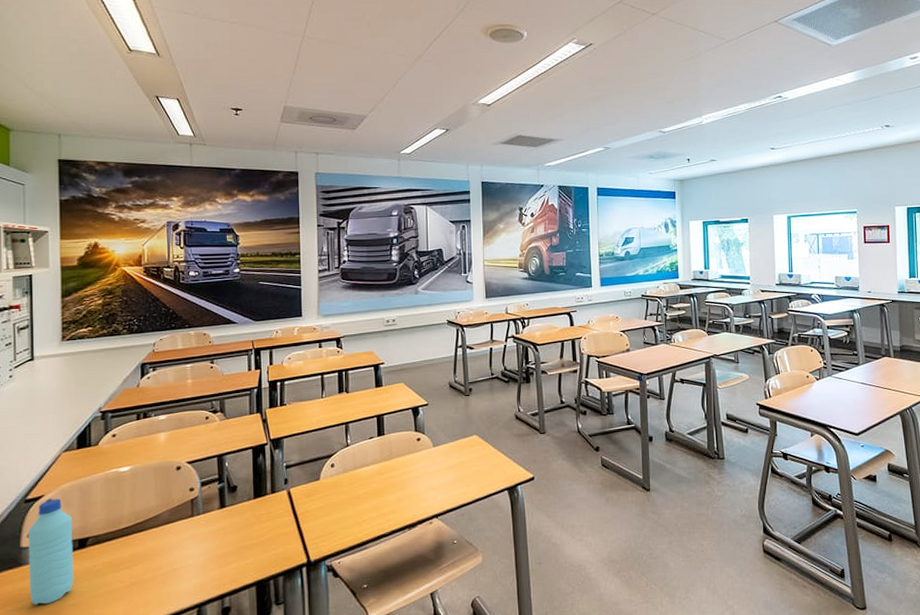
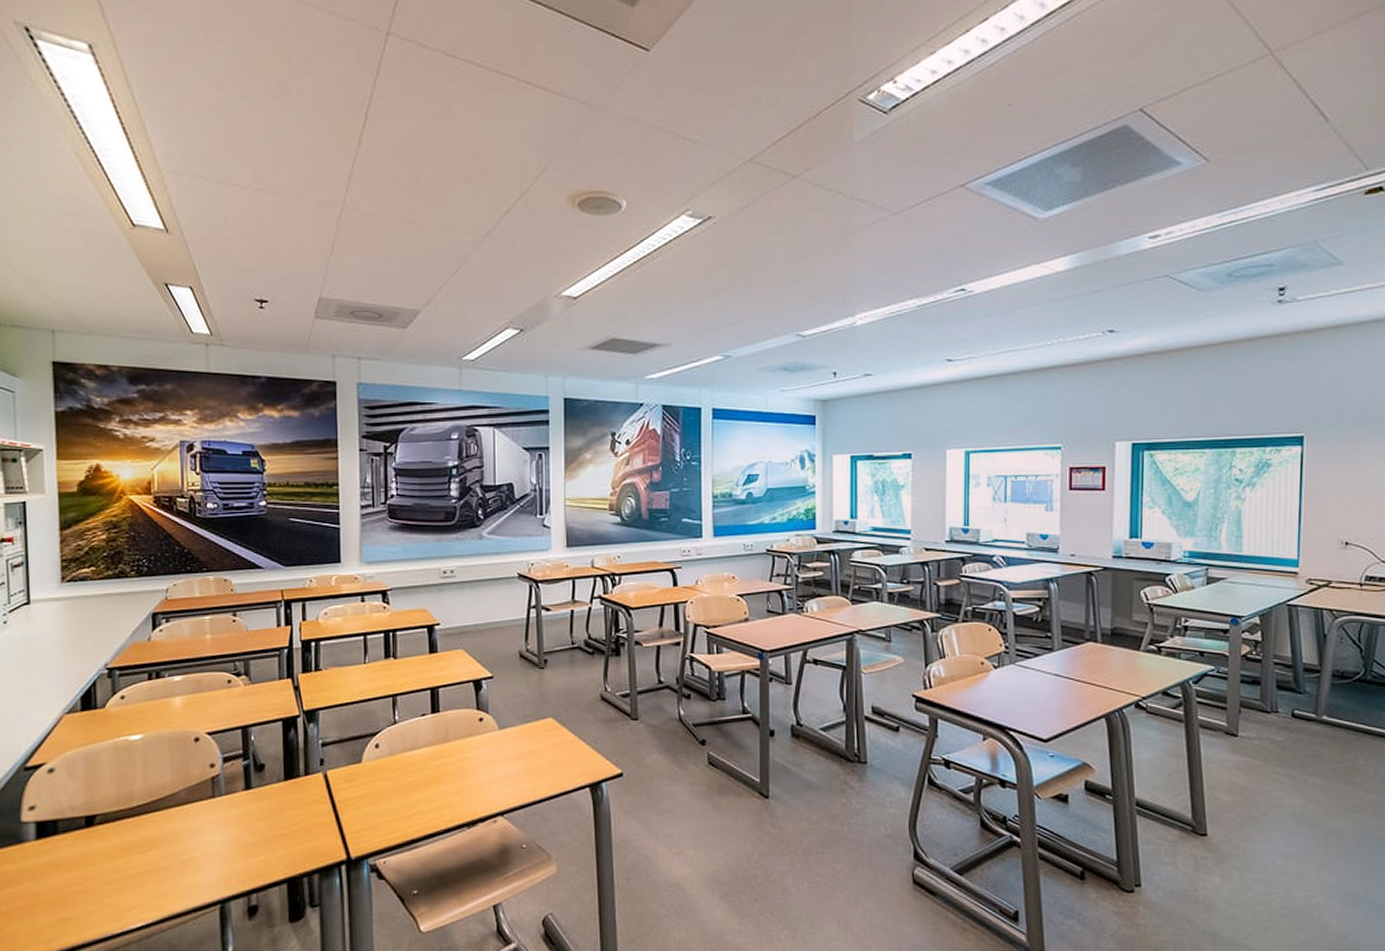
water bottle: present [28,498,74,605] -> none [28,768,81,889]

